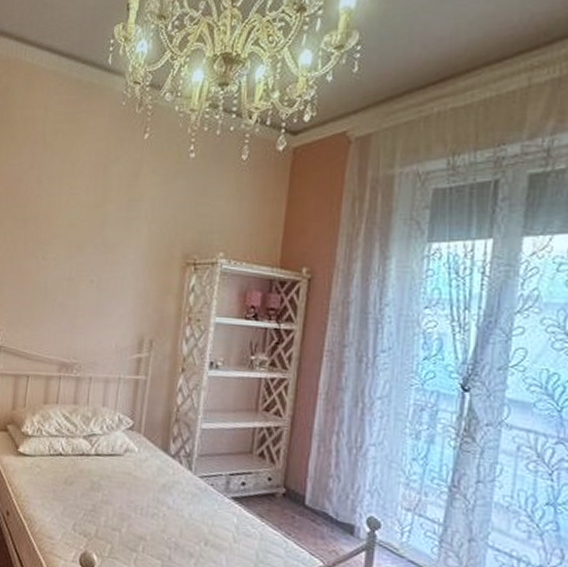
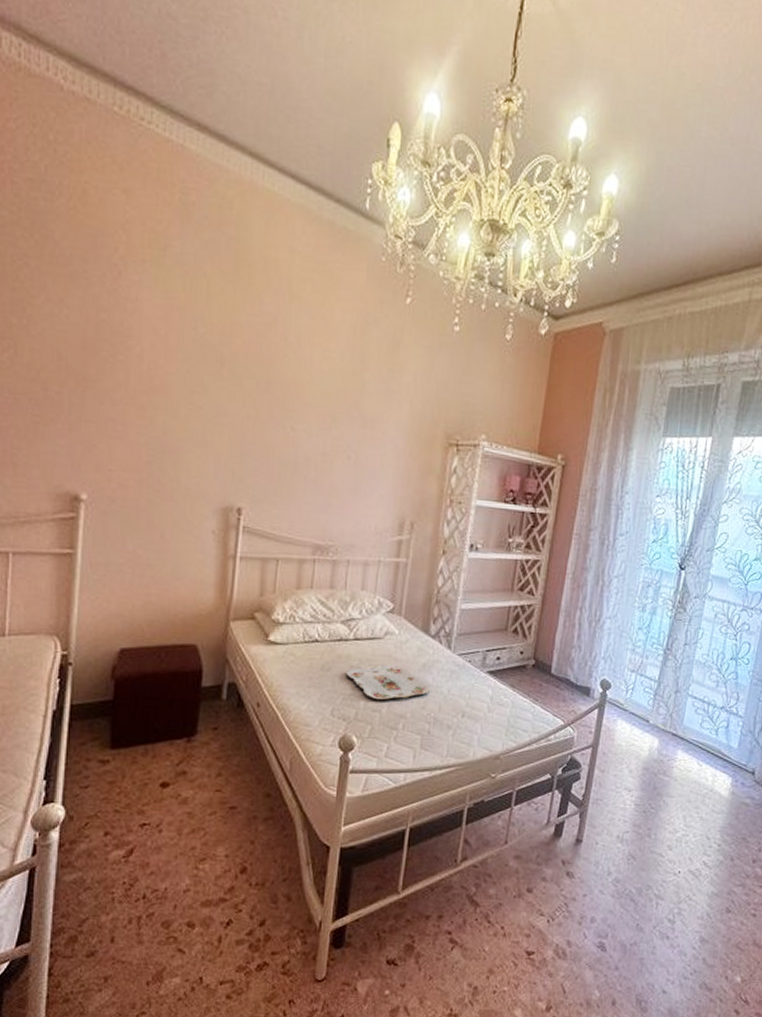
serving tray: none [87,482,170,519] -> present [346,664,430,700]

